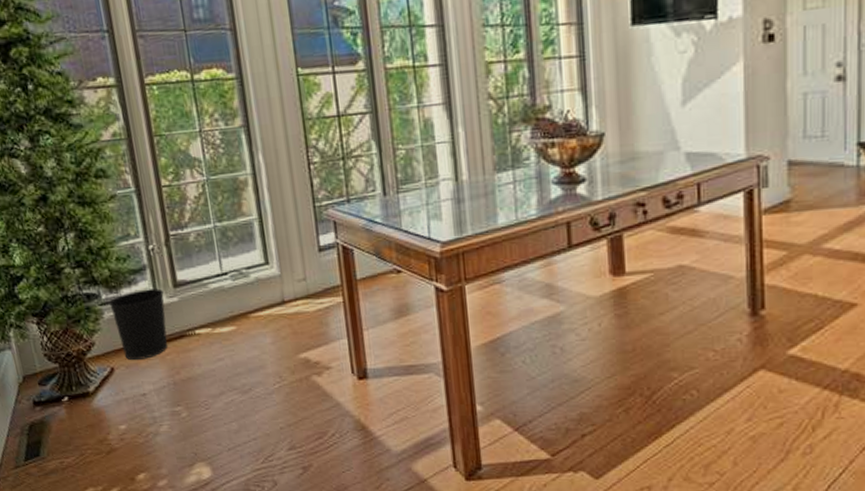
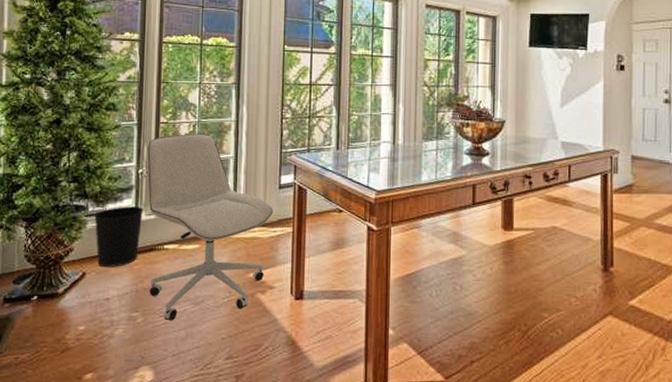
office chair: none [153,193,317,414] -> present [147,133,273,321]

